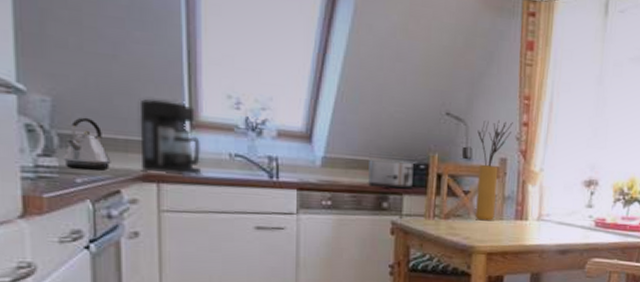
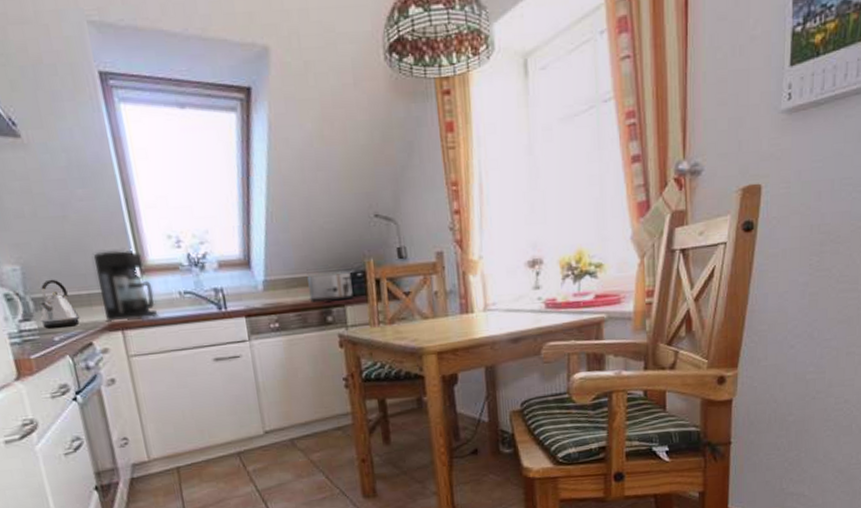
vase: present [476,119,513,221] -> none [409,212,444,320]

